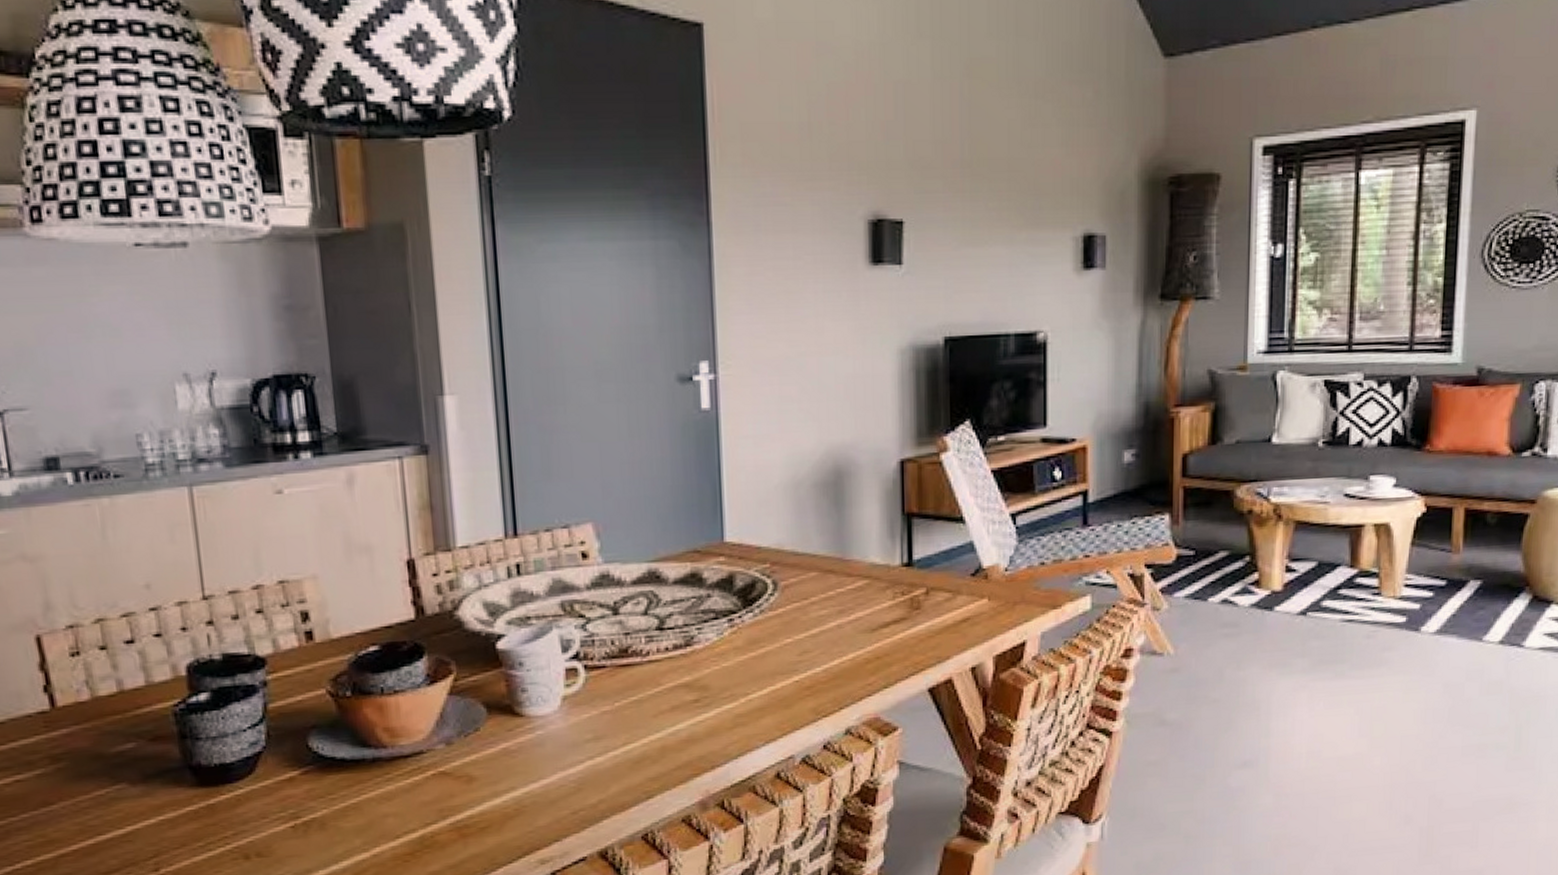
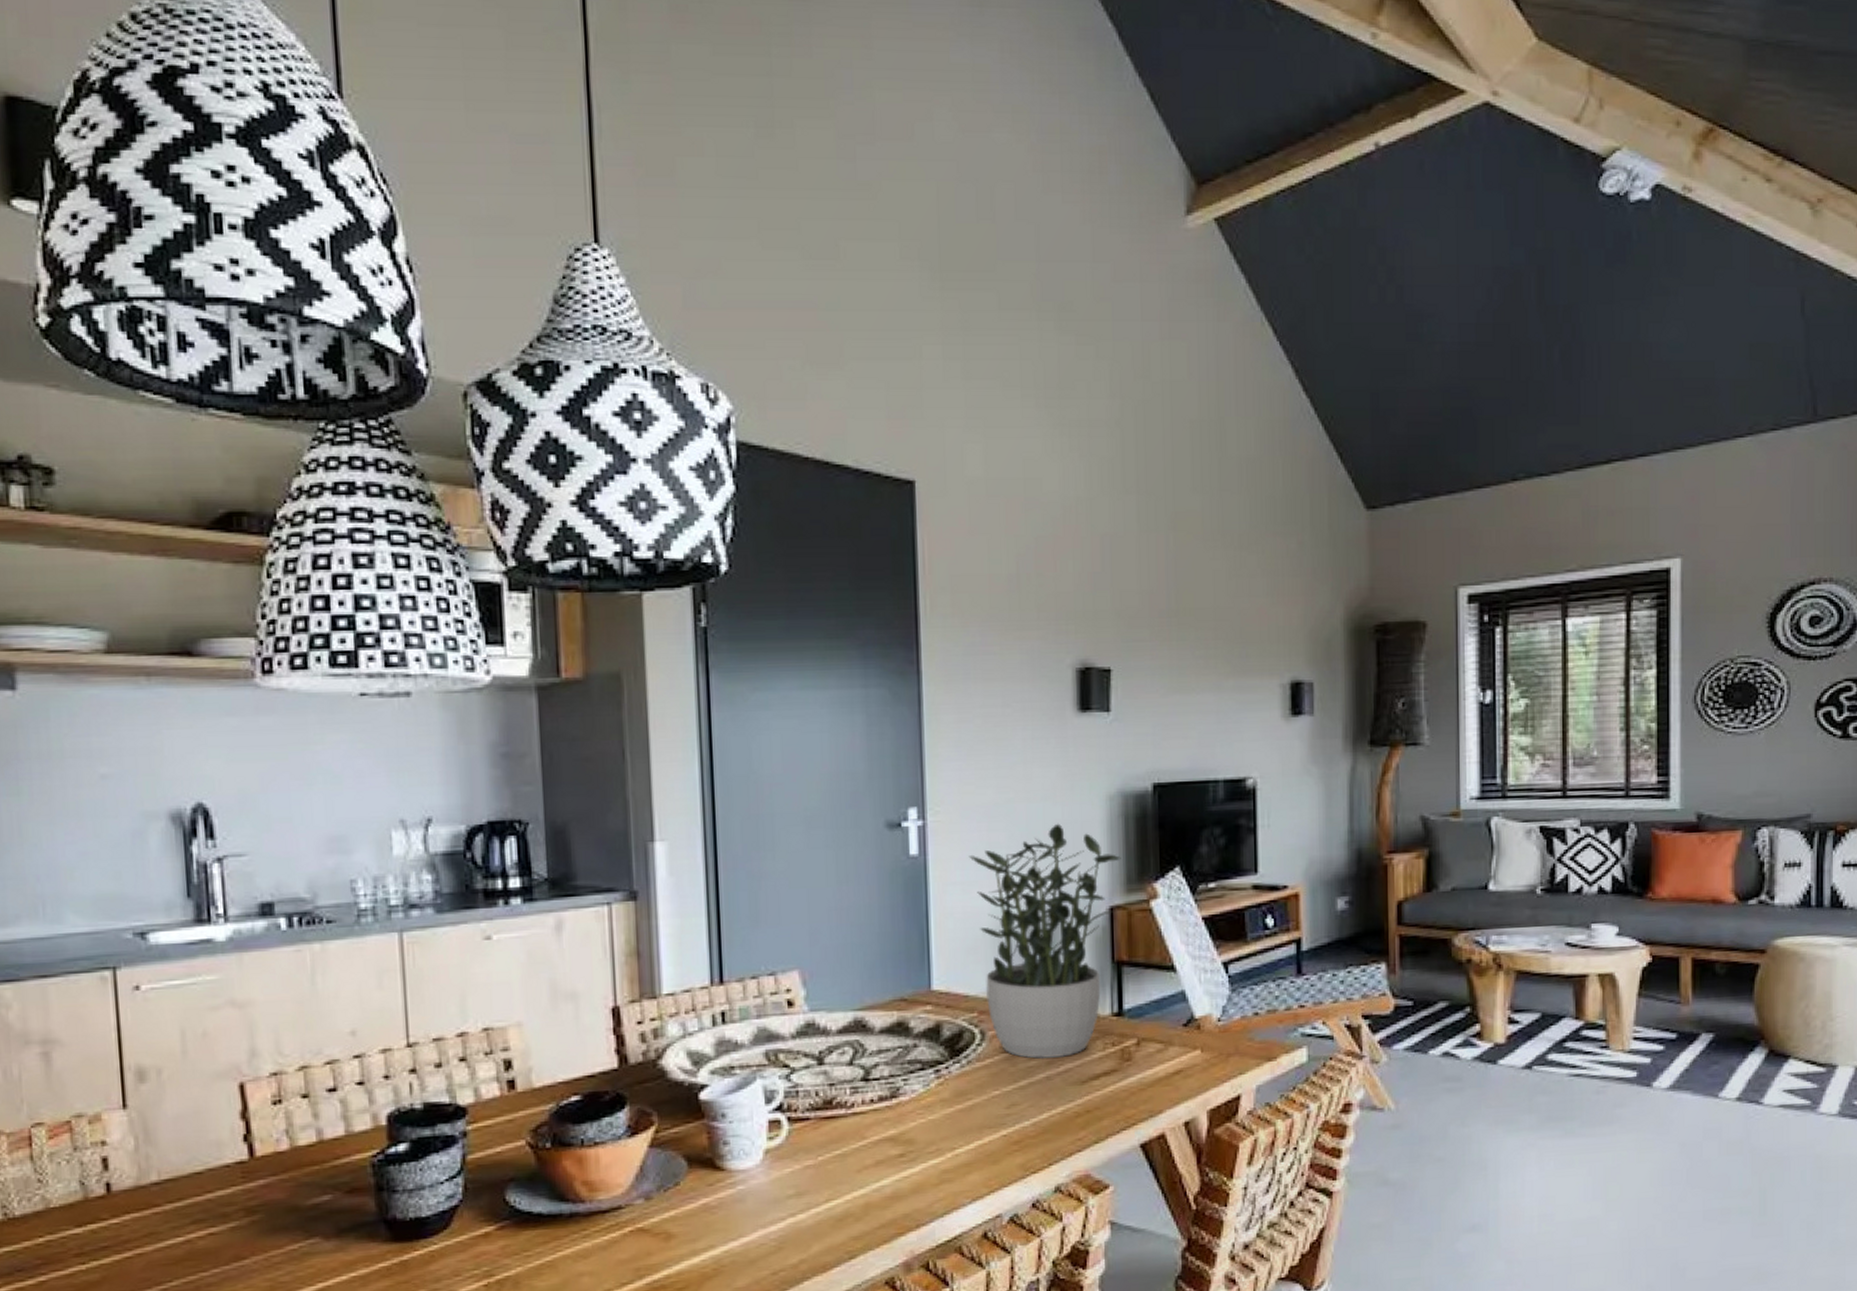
potted plant: none [760,377,912,608] -> present [969,823,1121,1059]

